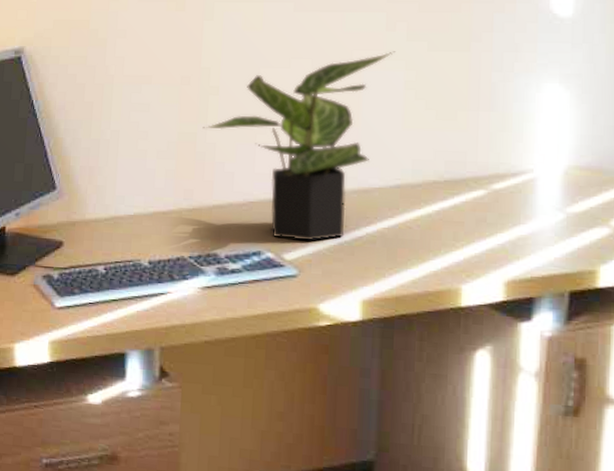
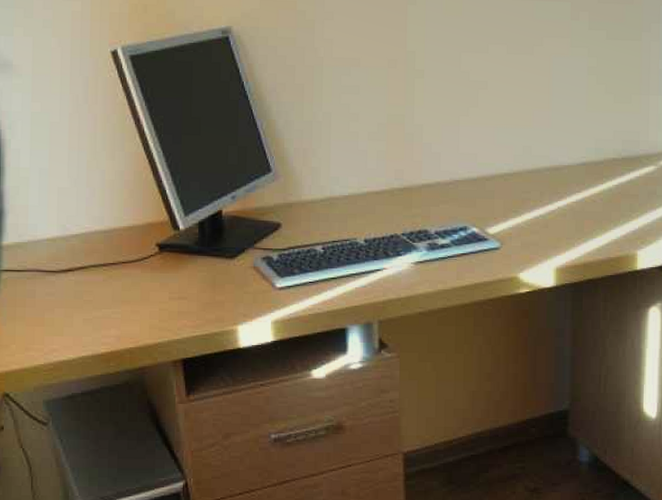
potted plant: present [202,51,395,241] -> none [410,39,579,216]

